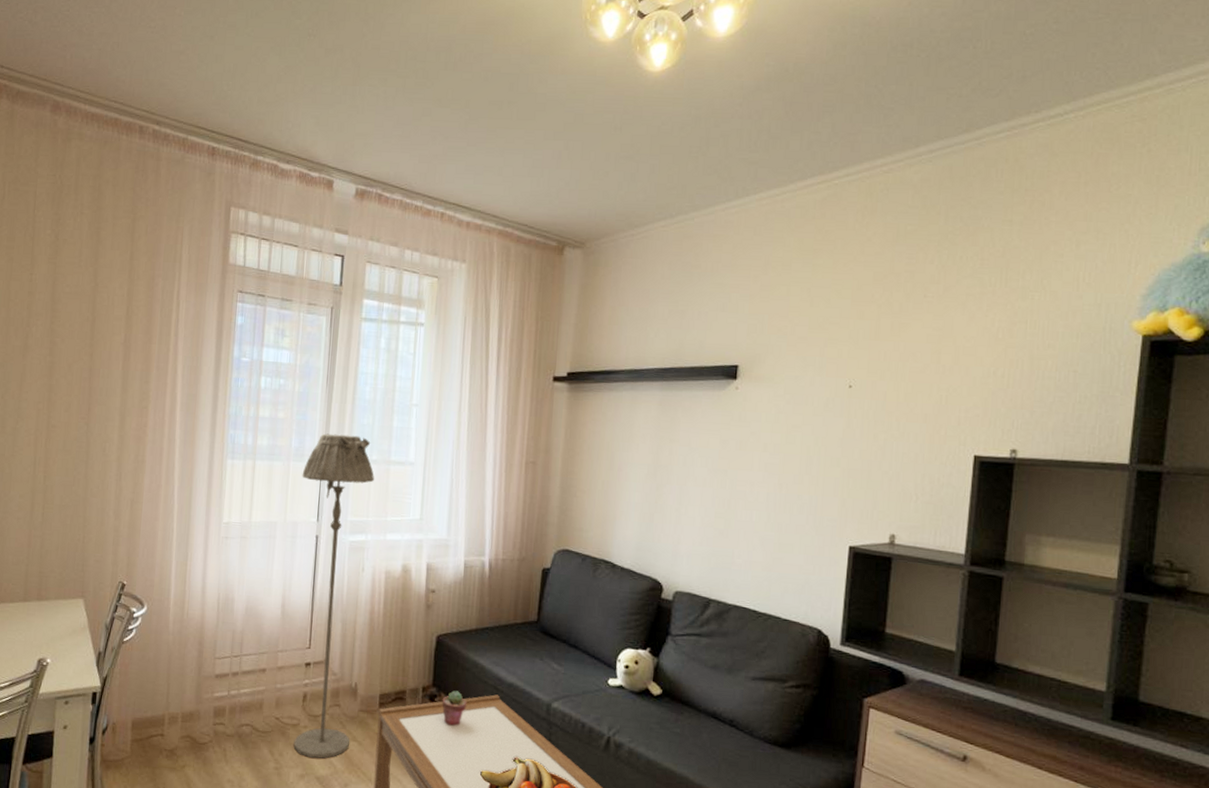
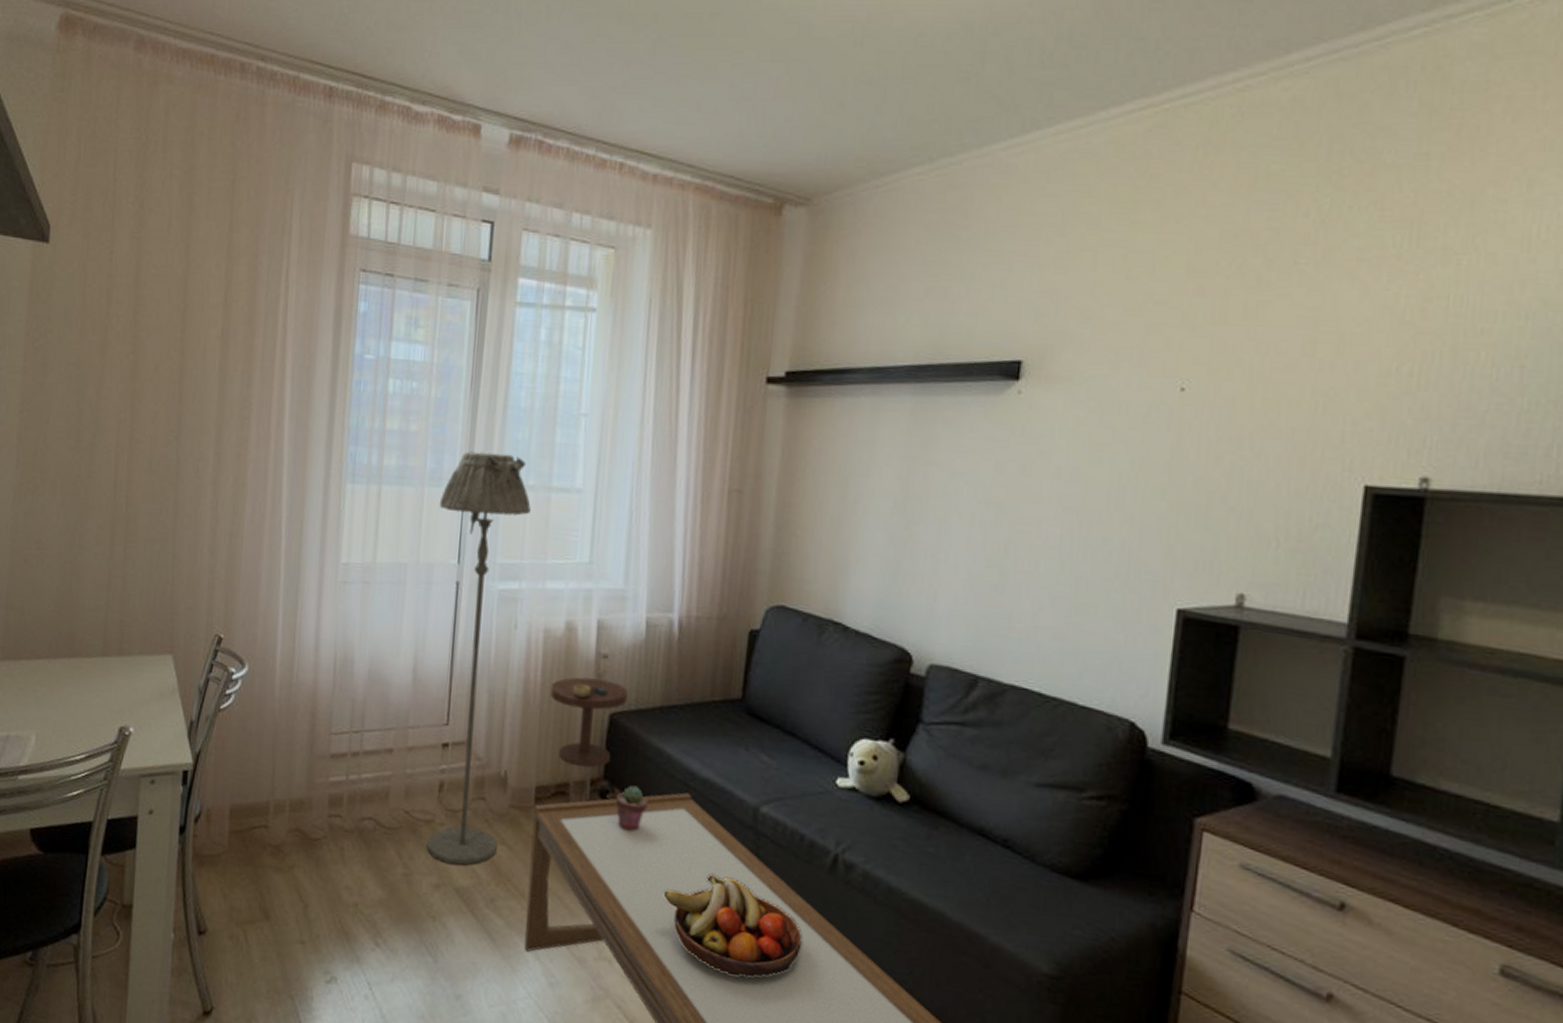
side table: none [390,608,451,678] -> present [550,677,628,768]

